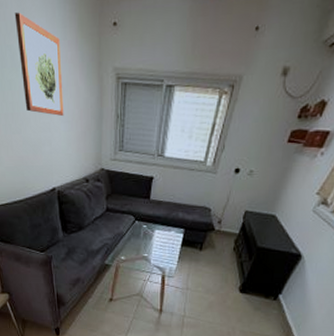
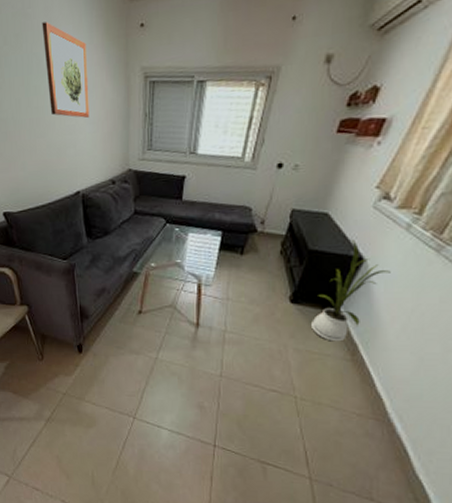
house plant: none [256,237,322,325] -> present [312,238,391,342]

